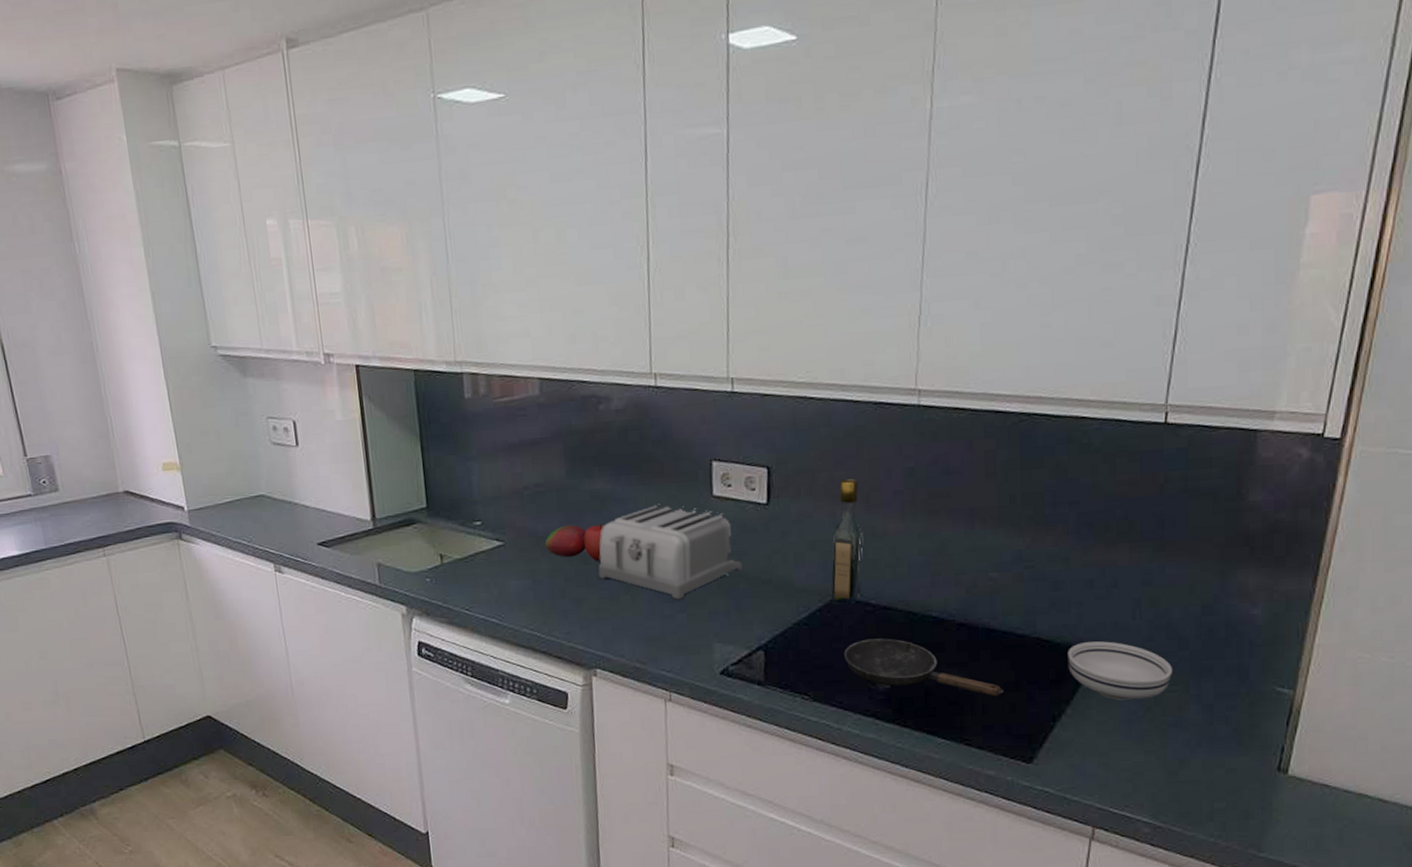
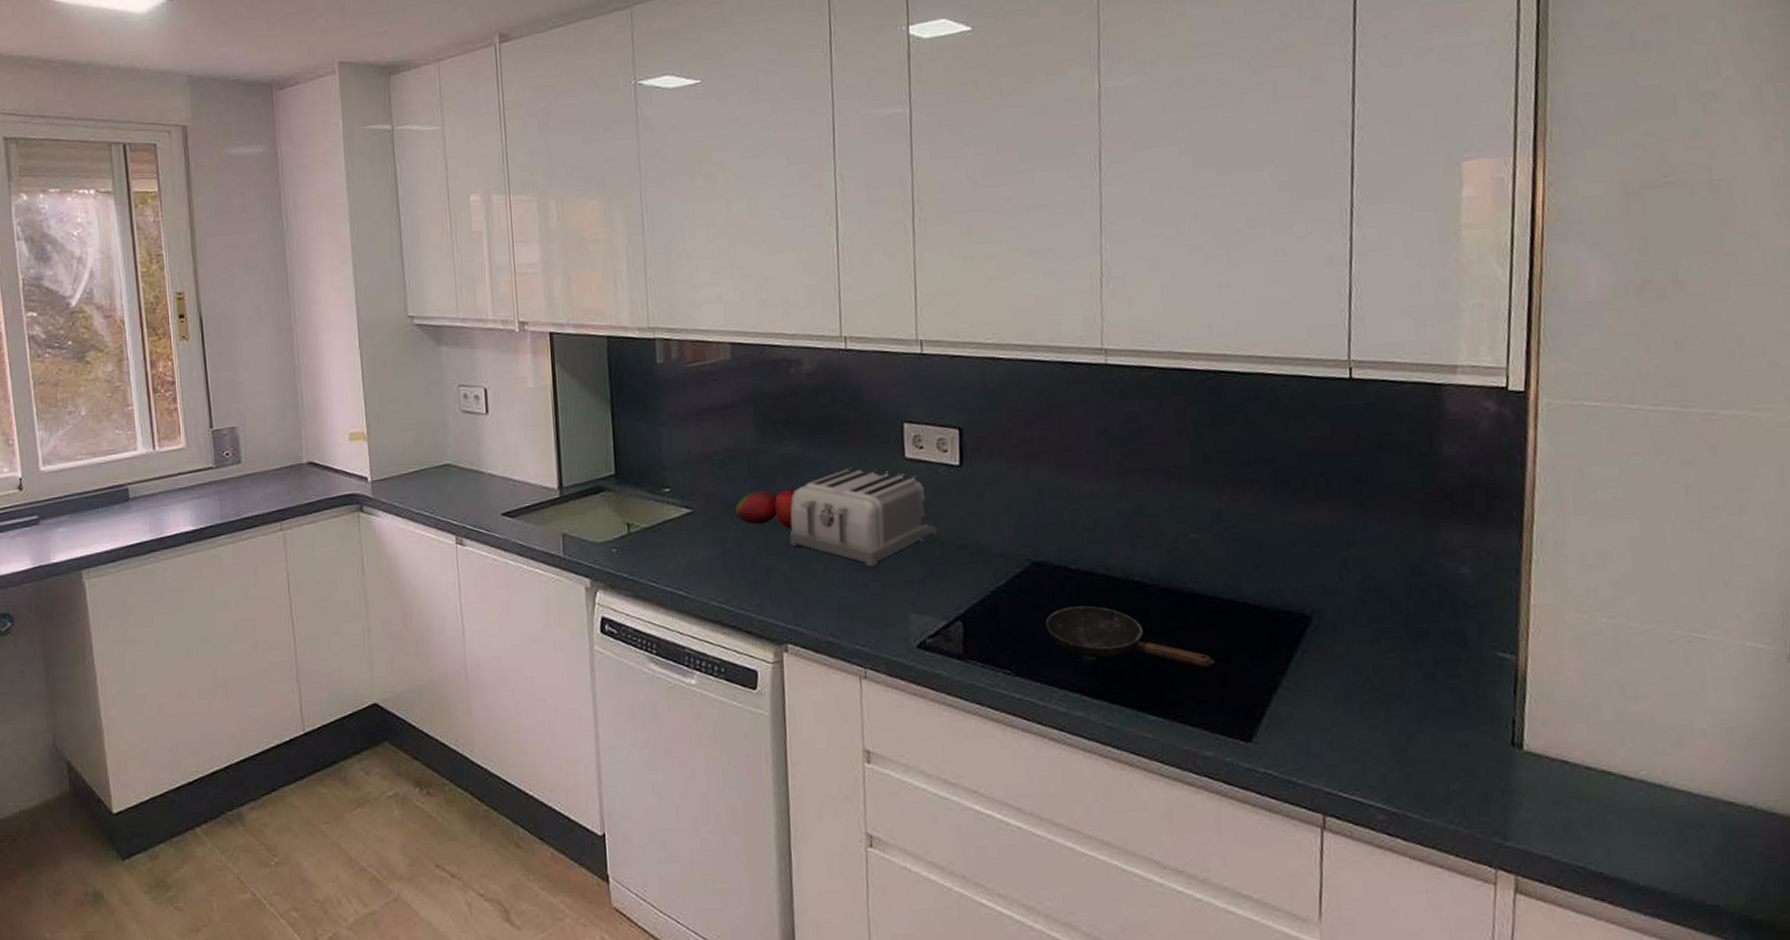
bottle: present [830,479,863,604] -> none [1026,439,1060,569]
bowl: present [1068,641,1173,700] -> none [1277,605,1389,670]

